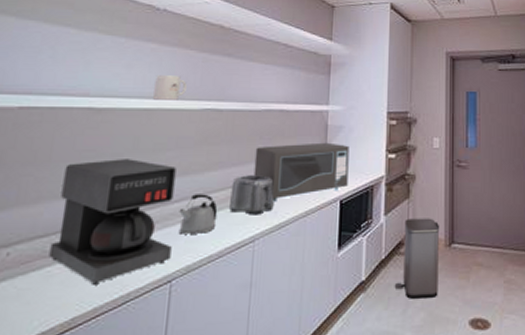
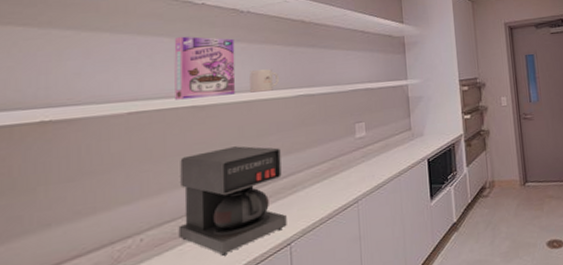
cereal box: none [71,29,145,100] -> present [174,36,236,100]
kettle: present [178,194,218,234] -> none [288,168,323,204]
toaster: present [229,175,275,215] -> none [331,146,371,181]
microwave: present [253,142,349,202] -> none [348,111,432,167]
pedal bin: present [394,218,439,299] -> none [481,164,519,232]

